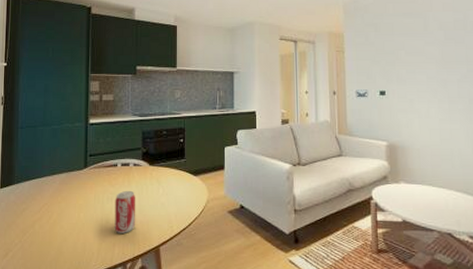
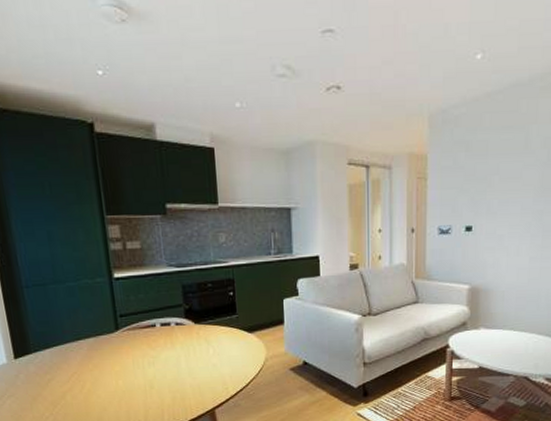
beverage can: present [114,190,136,233] -> none [157,352,186,399]

